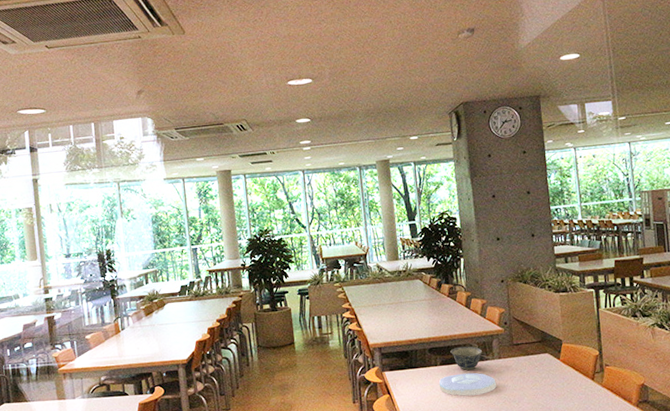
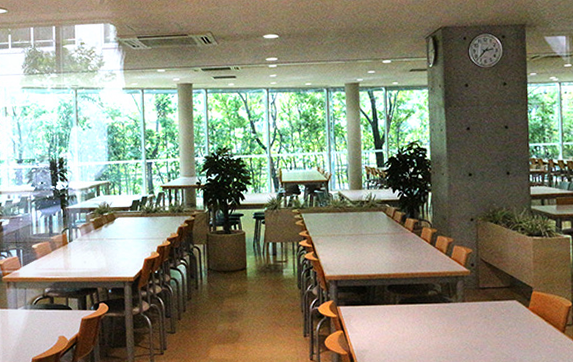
plate: present [439,372,496,396] -> none [396,314,458,339]
bowl: present [450,346,483,370] -> none [411,286,446,311]

